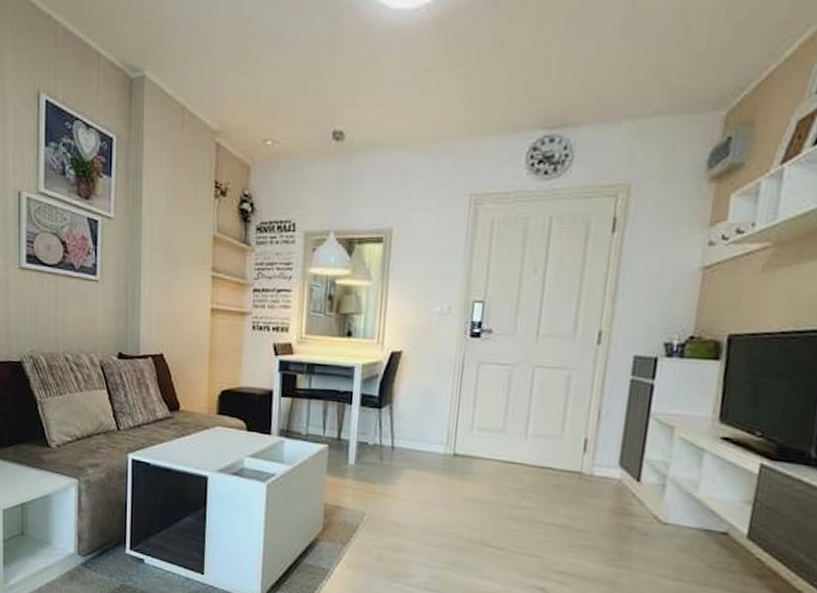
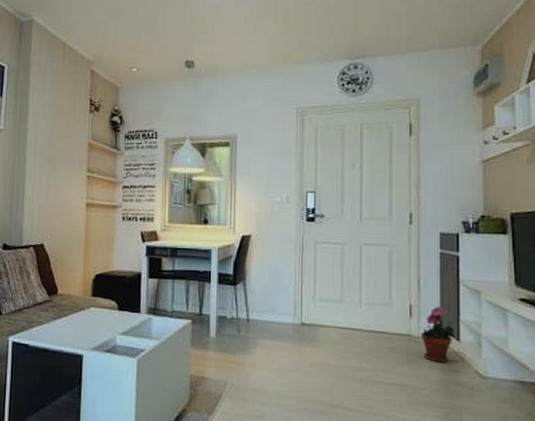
potted plant: none [593,441,636,505] -> present [420,306,455,363]

